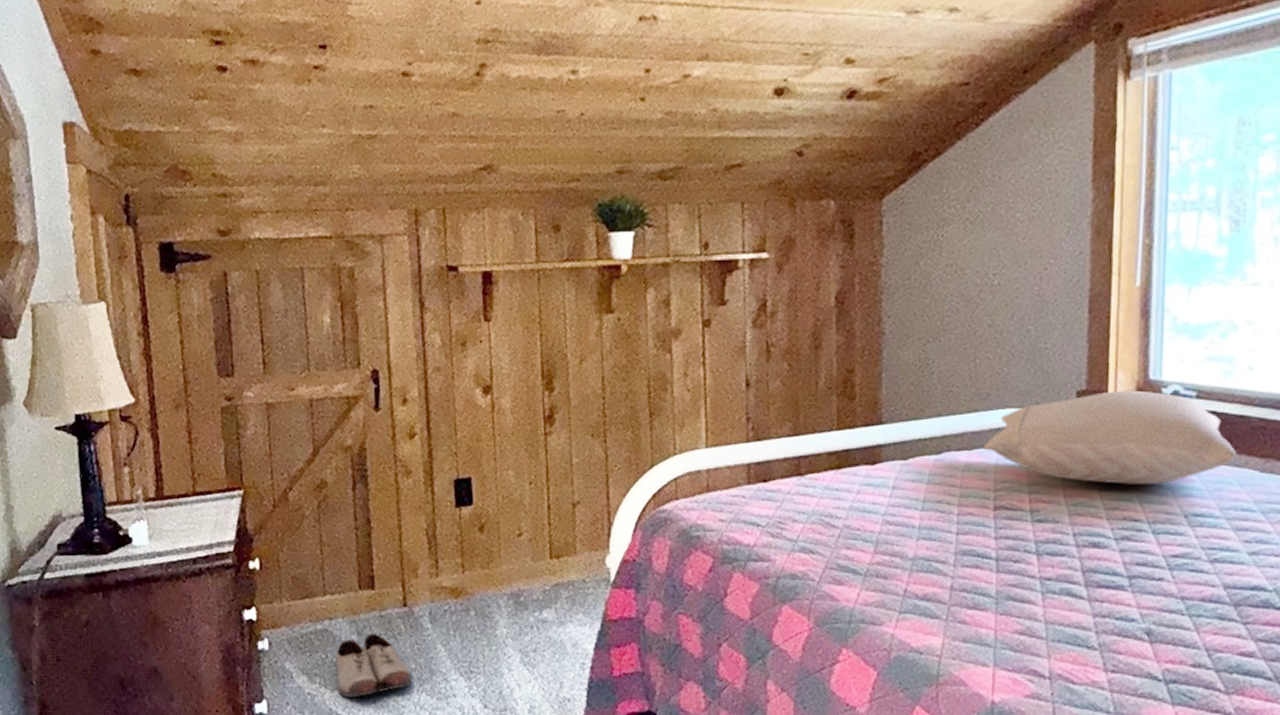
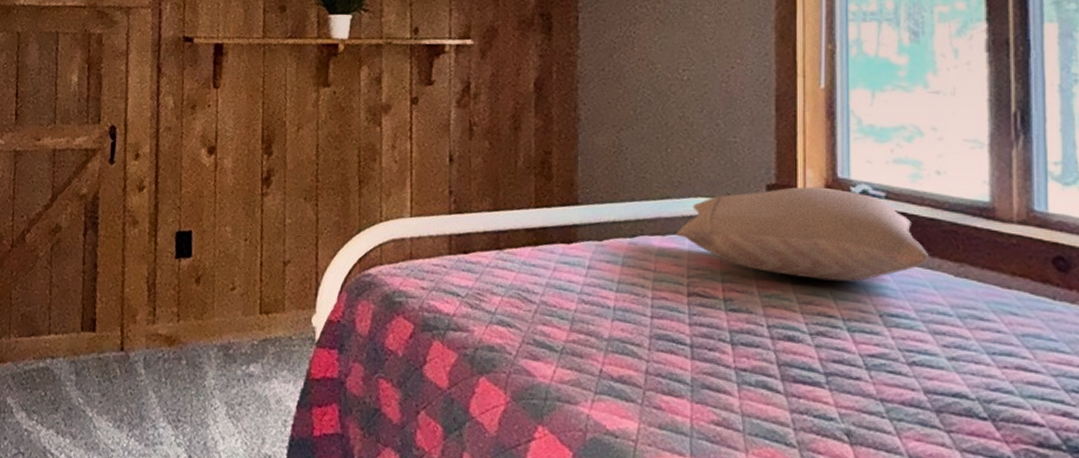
shoe: present [335,632,412,698] -> none [52,374,123,438]

